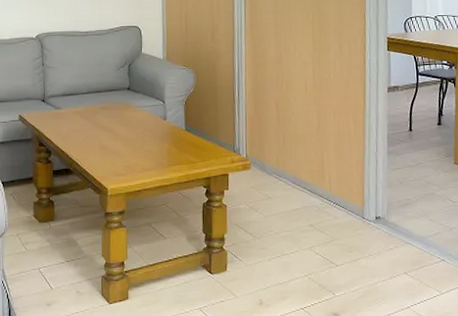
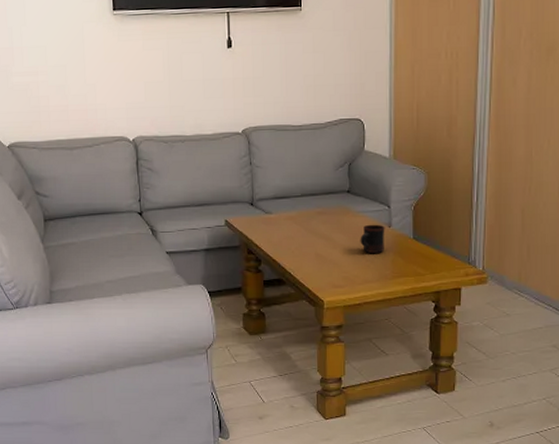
mug: none [139,117,161,144] -> present [360,224,385,253]

